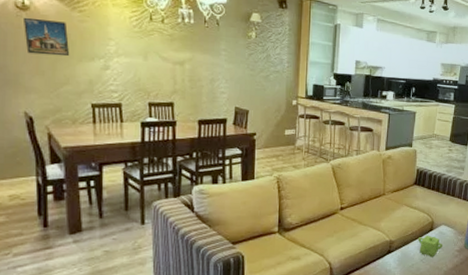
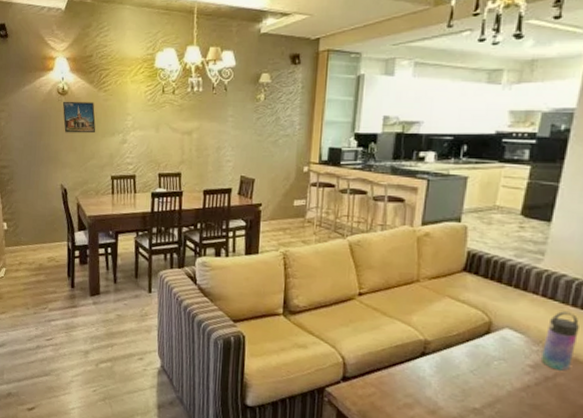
teapot: present [418,235,443,257] -> none [467,338,507,370]

